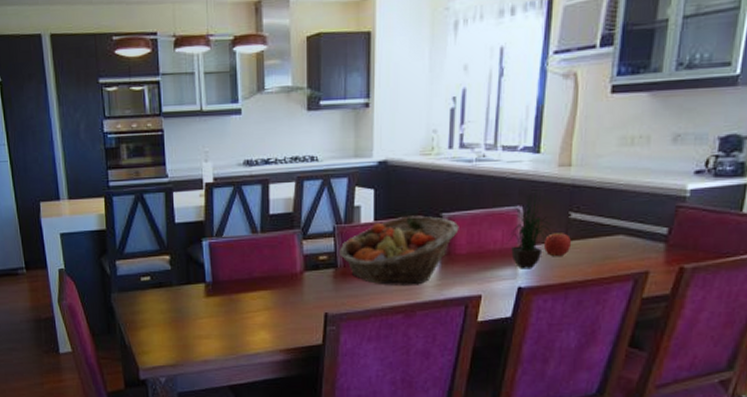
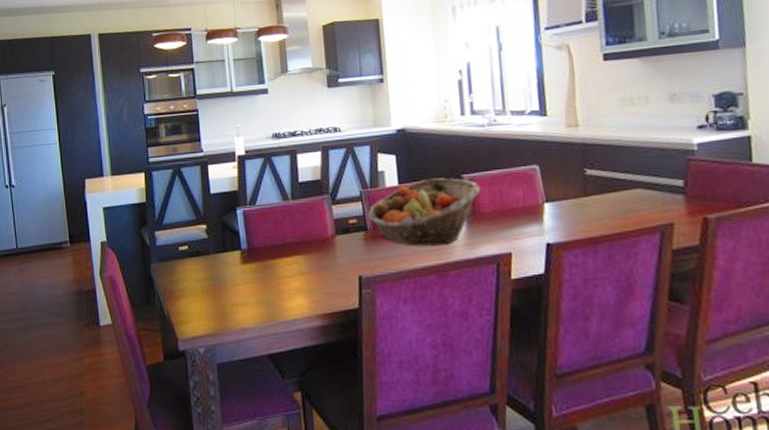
potted plant: present [508,189,552,269] -> none [529,149,571,226]
apple: present [543,231,572,257] -> none [564,187,593,212]

